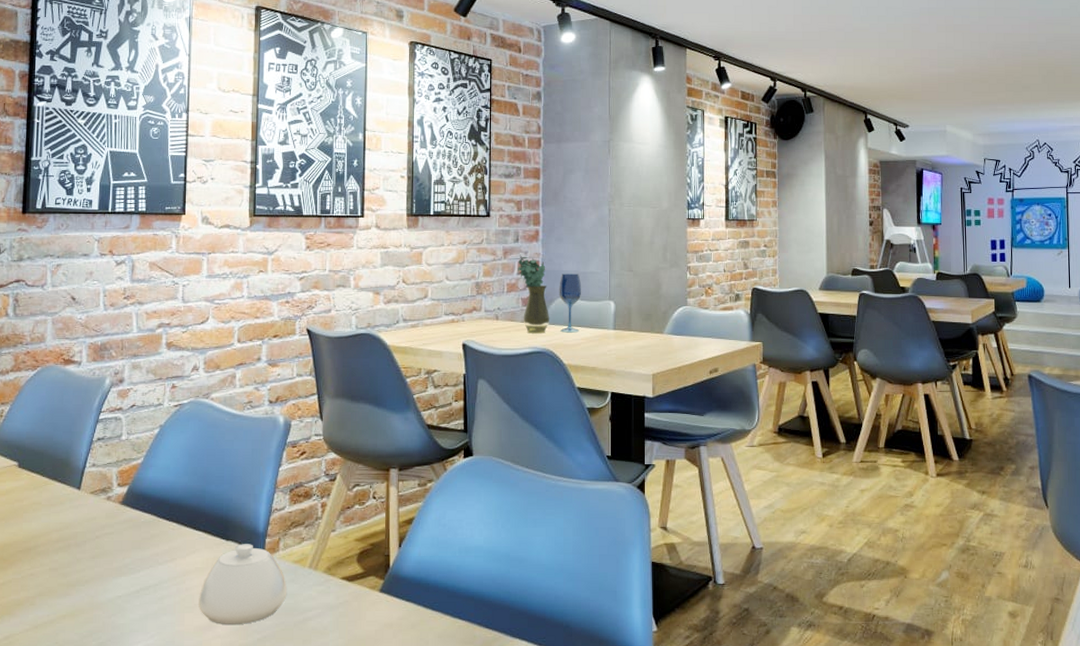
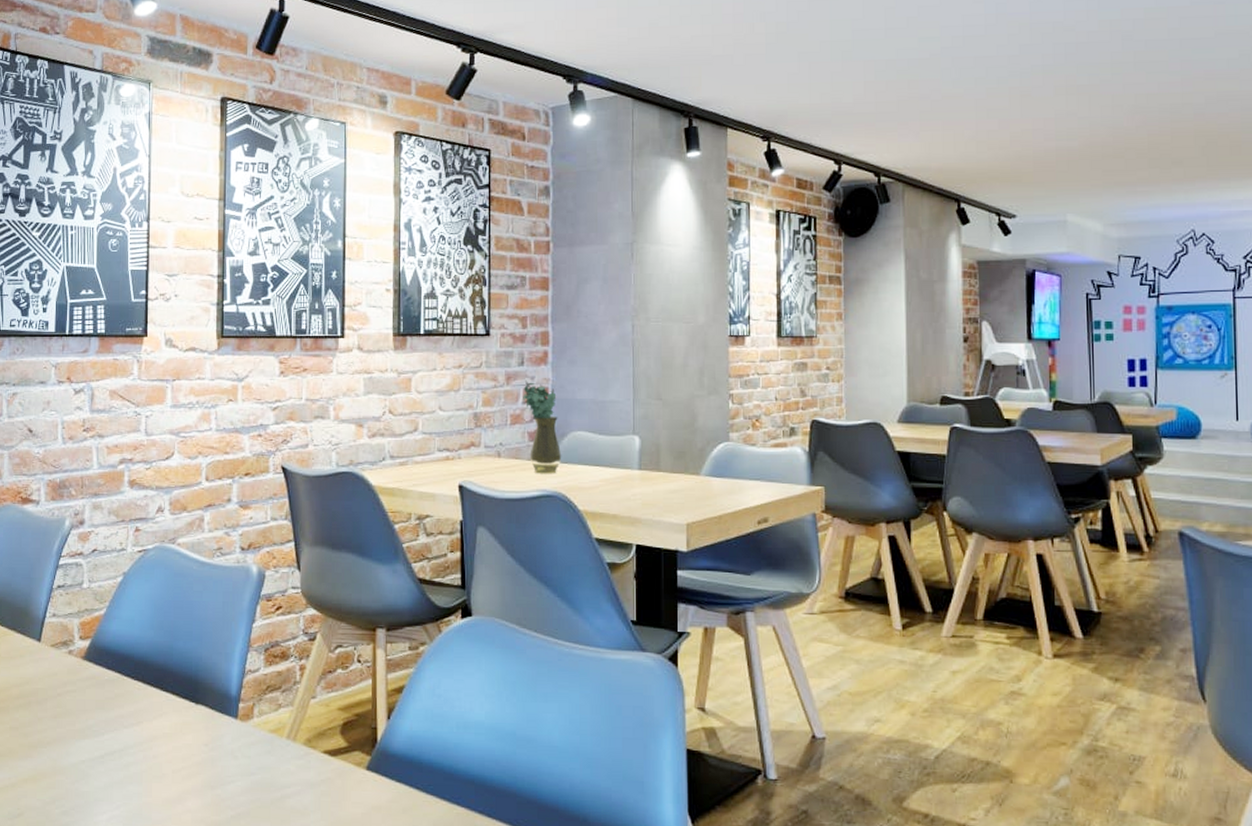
sugar bowl: present [199,544,287,625] -> none [167,708,263,799]
wineglass: present [558,274,582,333] -> none [571,403,600,473]

